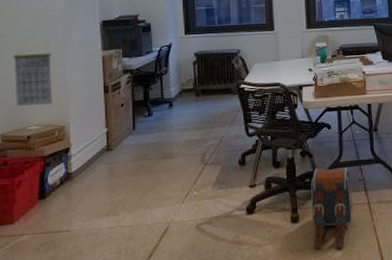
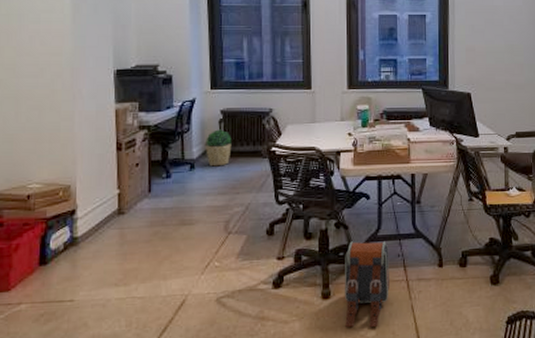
calendar: present [13,51,53,106] -> none [12,100,57,162]
potted plant: none [182,70,205,104] -> present [206,129,232,167]

